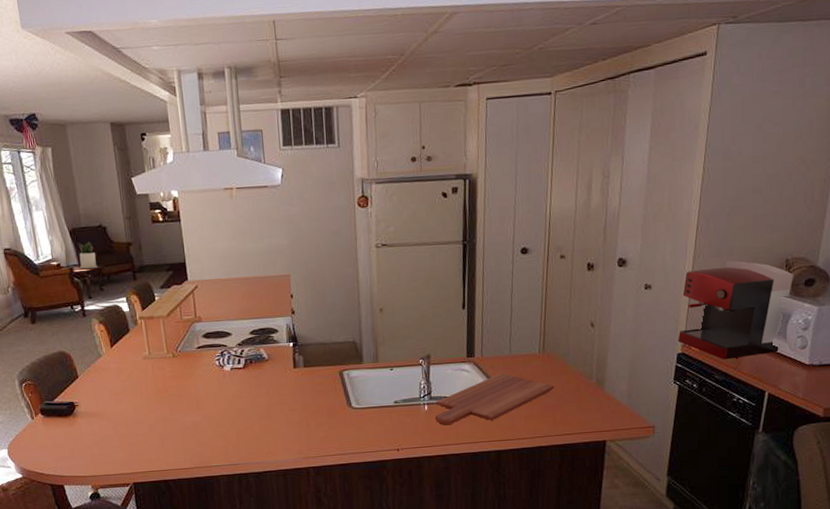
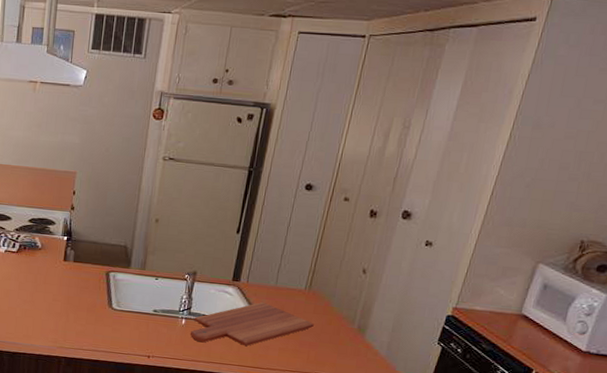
coffee maker: present [677,260,793,360] -> none [449,231,586,333]

